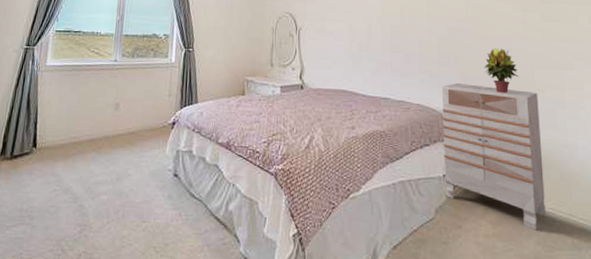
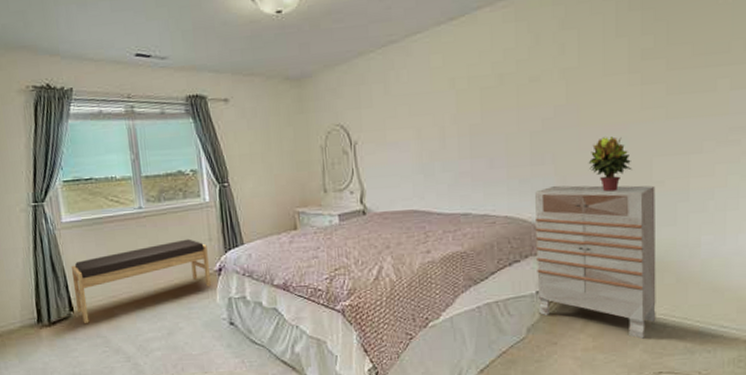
bench: none [40,92,166,161] -> present [70,239,211,324]

